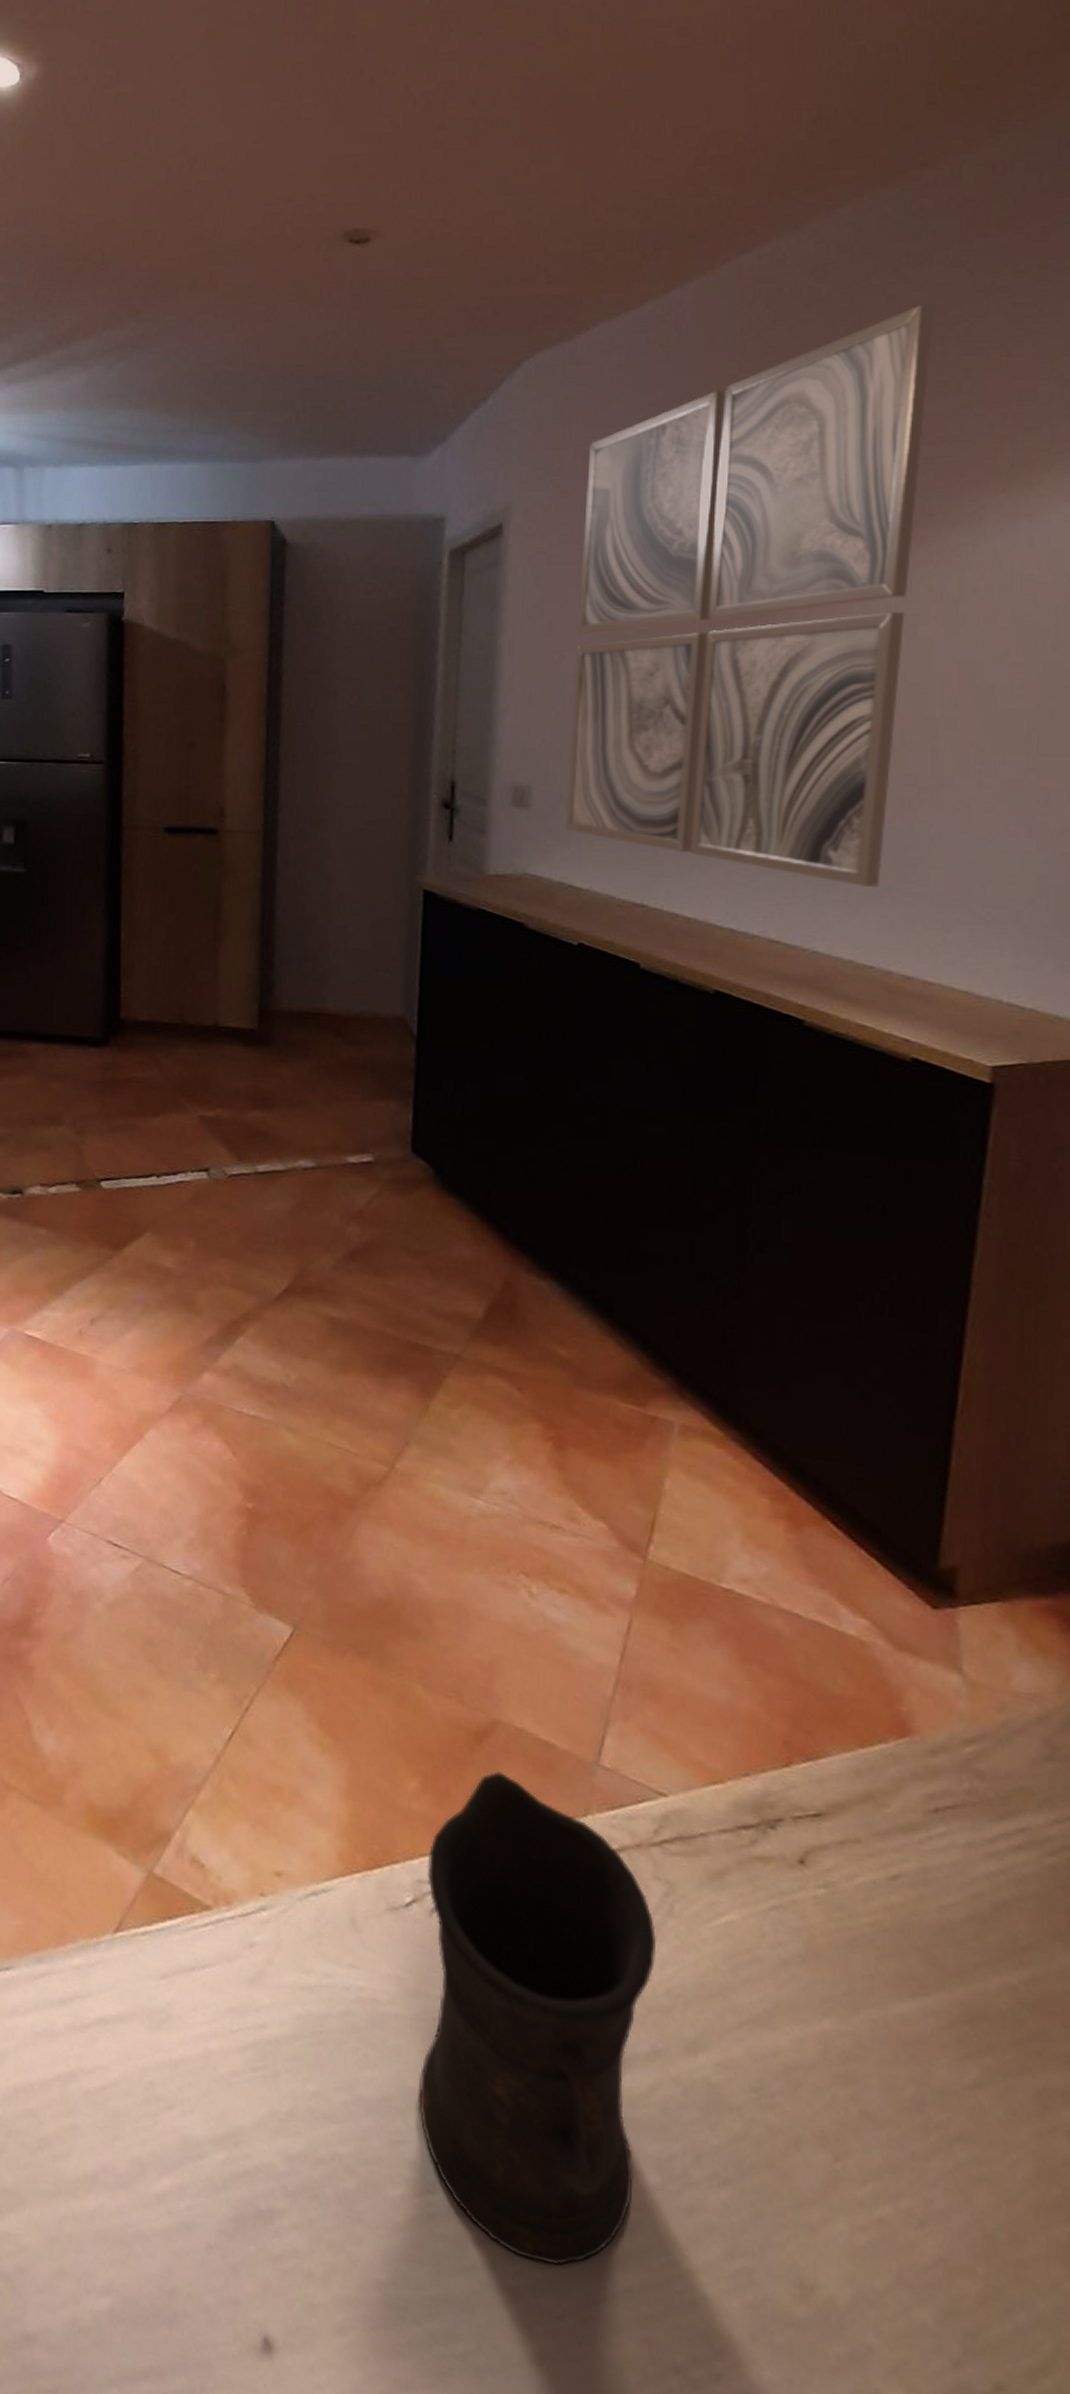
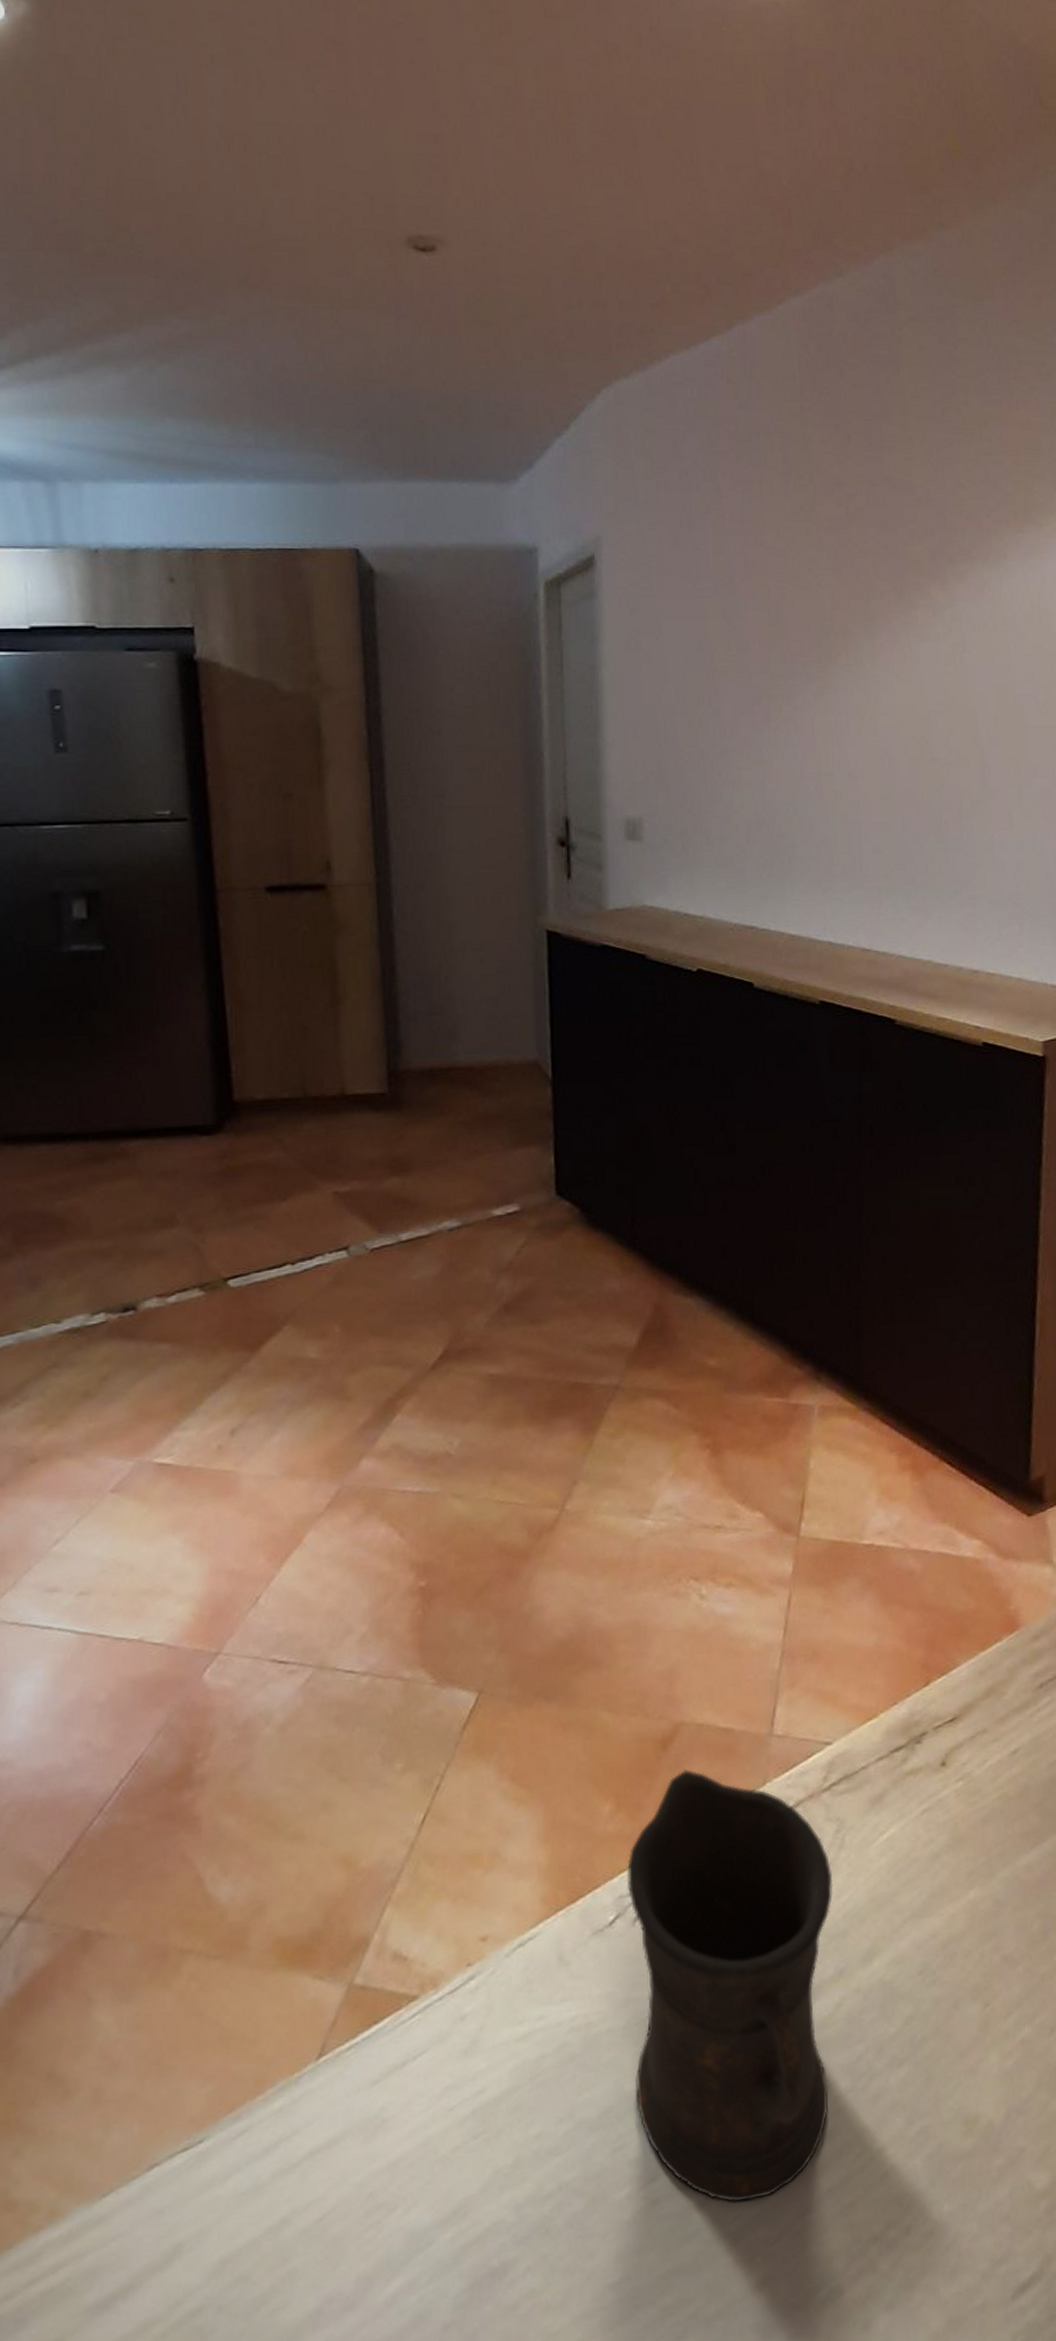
wall art: present [565,303,935,888] -> none [670,356,958,894]

